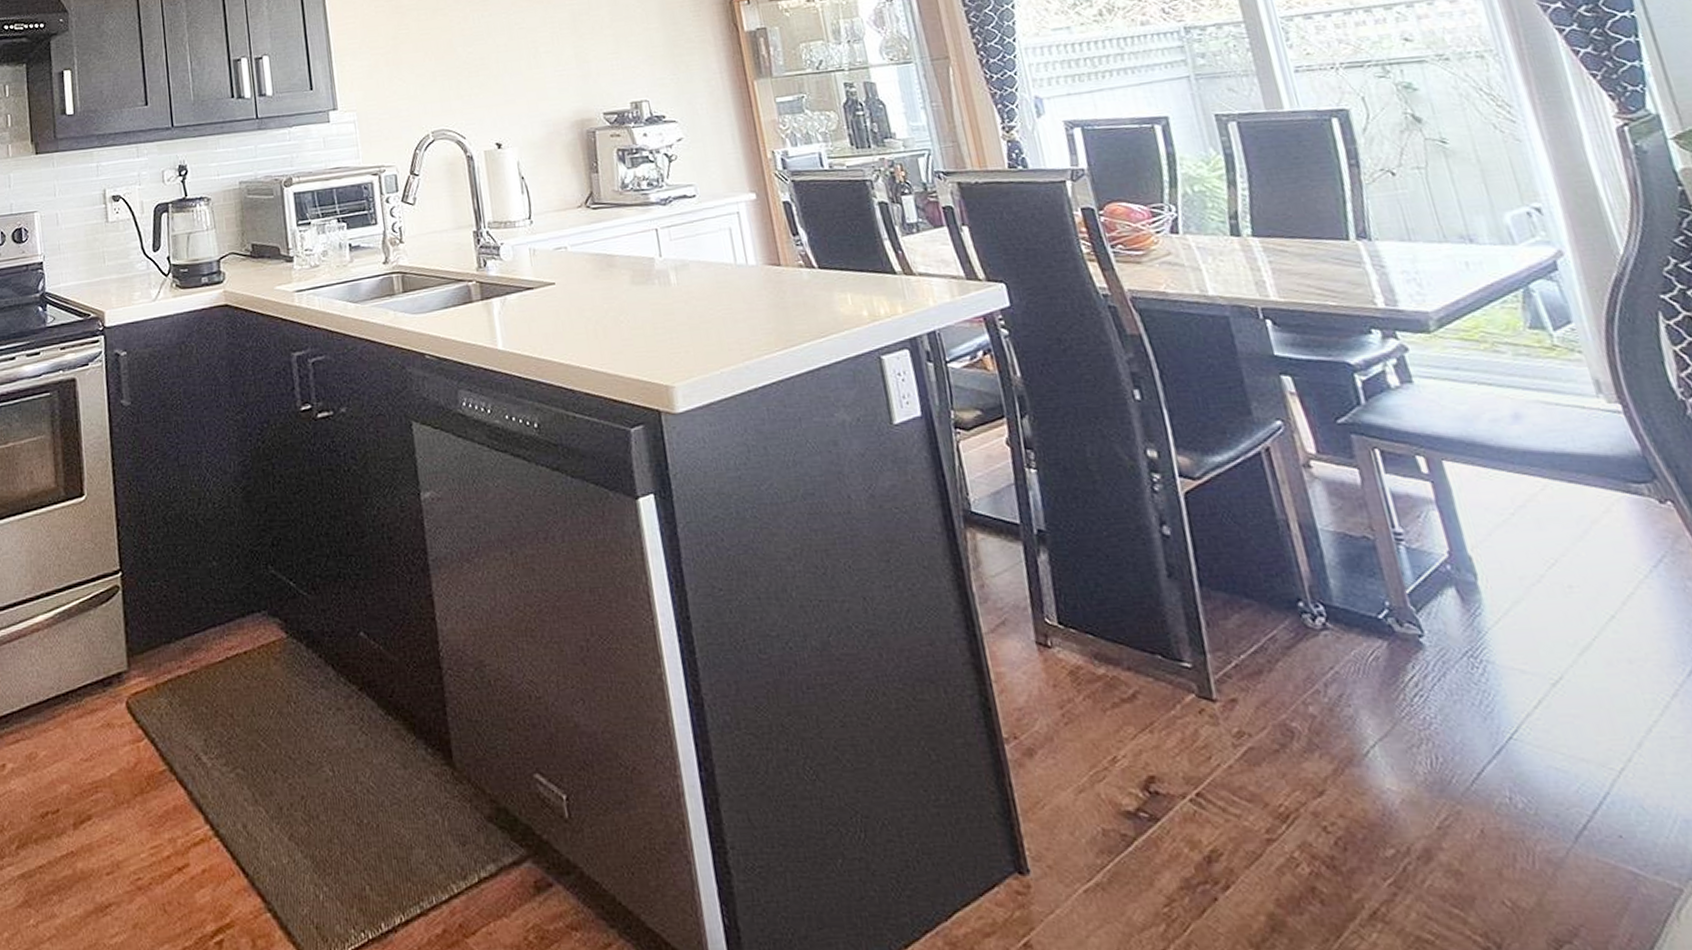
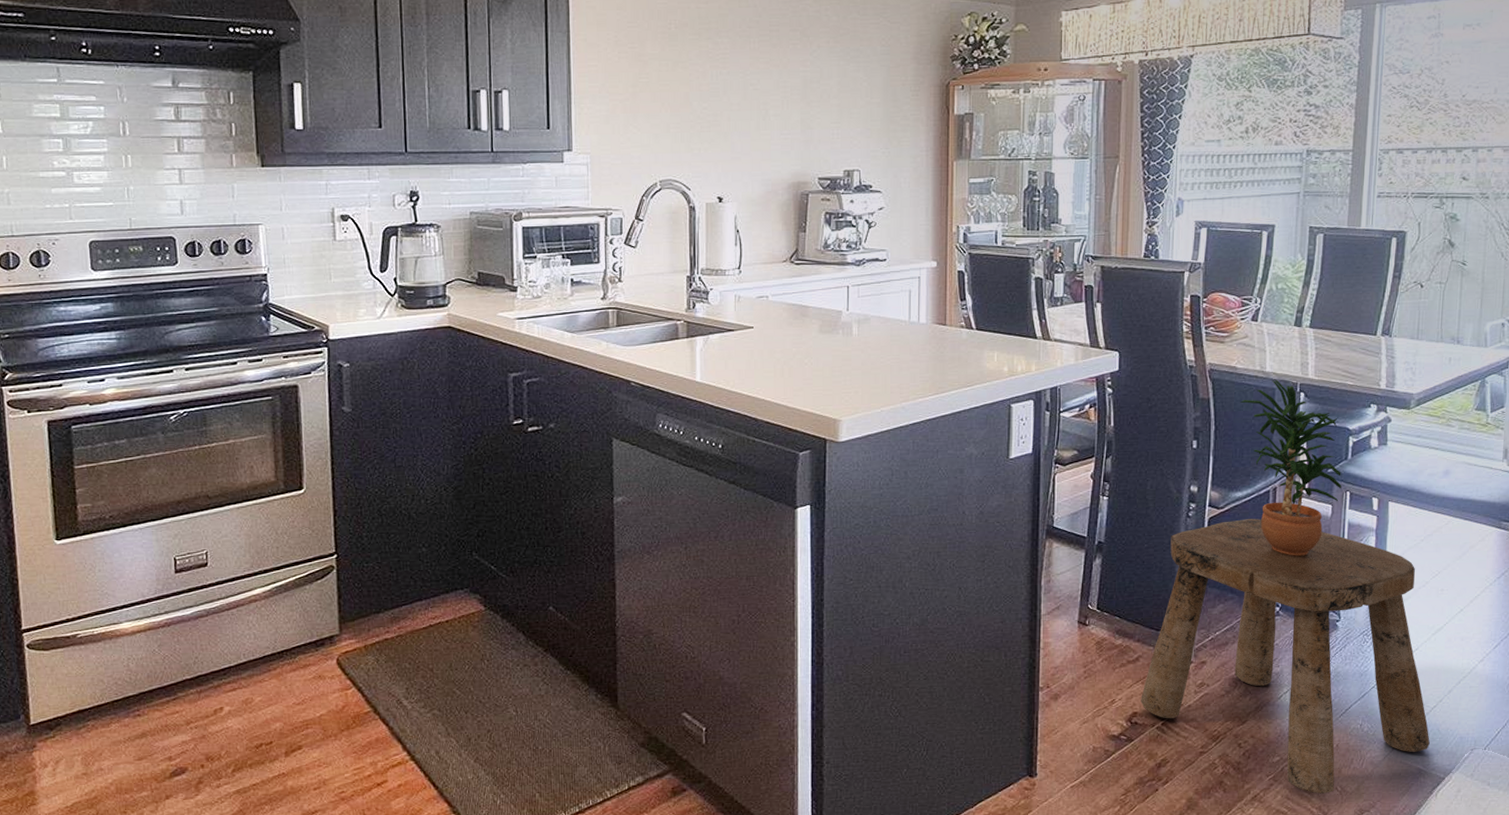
stool: none [1137,491,1637,913] -> present [1141,518,1430,795]
potted plant: none [1184,304,1366,544] -> present [1240,379,1342,557]

